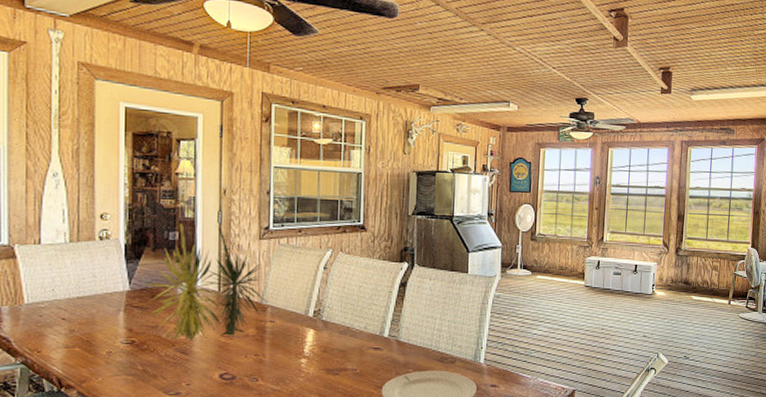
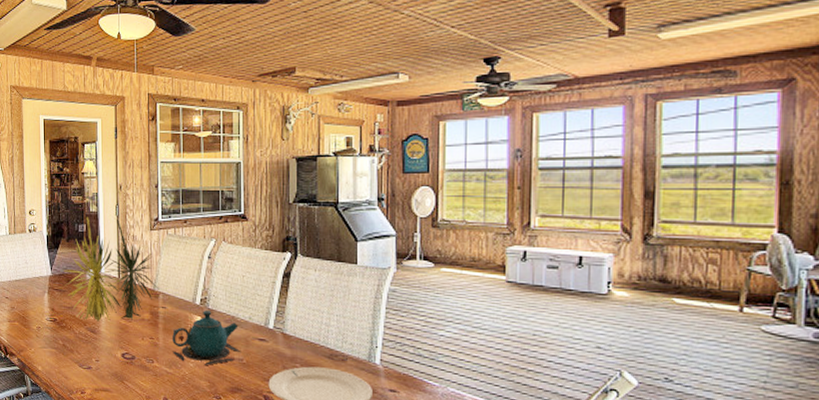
teapot: none [280,322,355,378] -> present [172,310,241,365]

